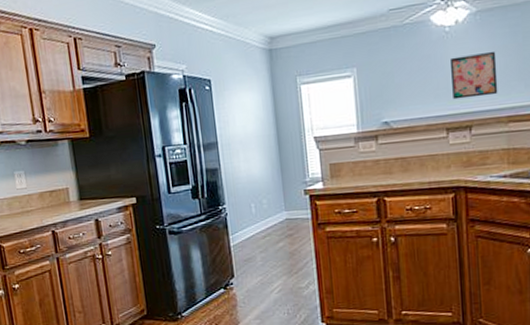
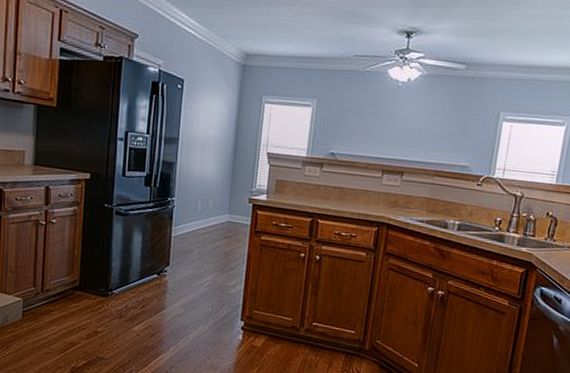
wall art: present [449,51,498,100] -> none [393,109,436,150]

